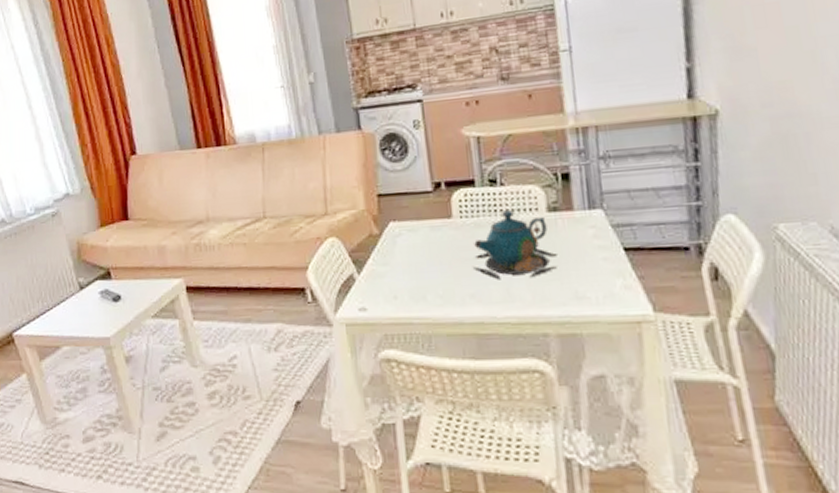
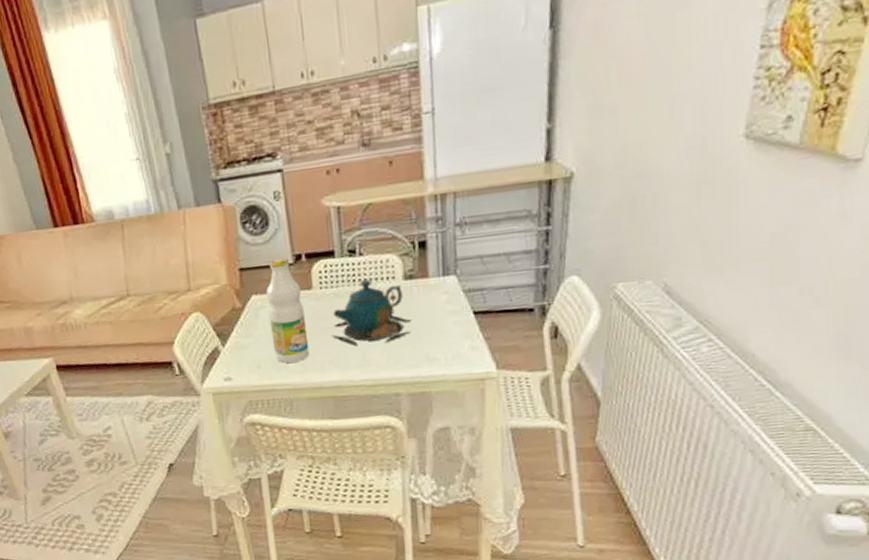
bottle: none [404,184,450,295] -> present [265,257,310,364]

